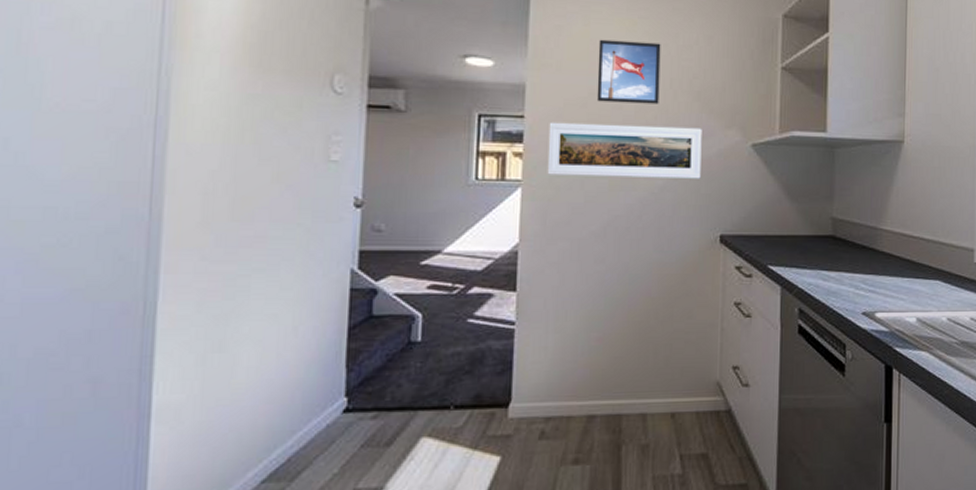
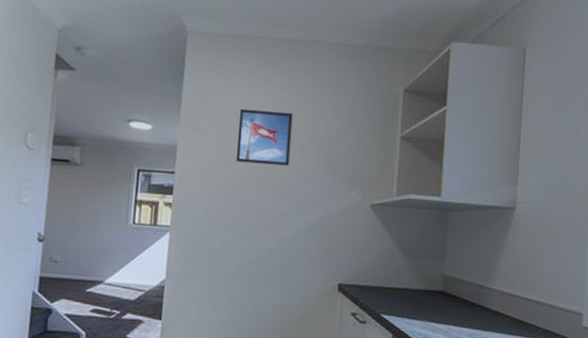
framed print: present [547,122,702,179] -> none [191,178,326,233]

